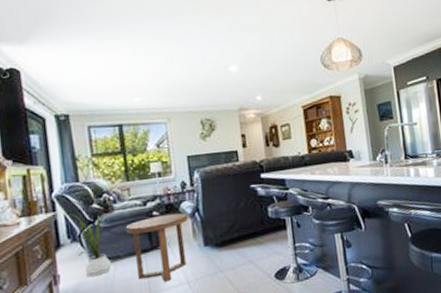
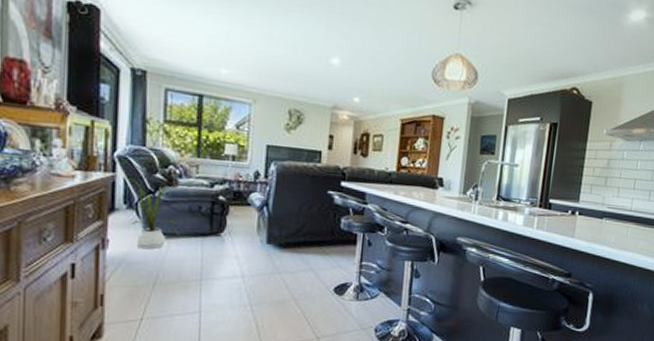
side table: present [125,212,189,282] -> none [186,201,256,271]

